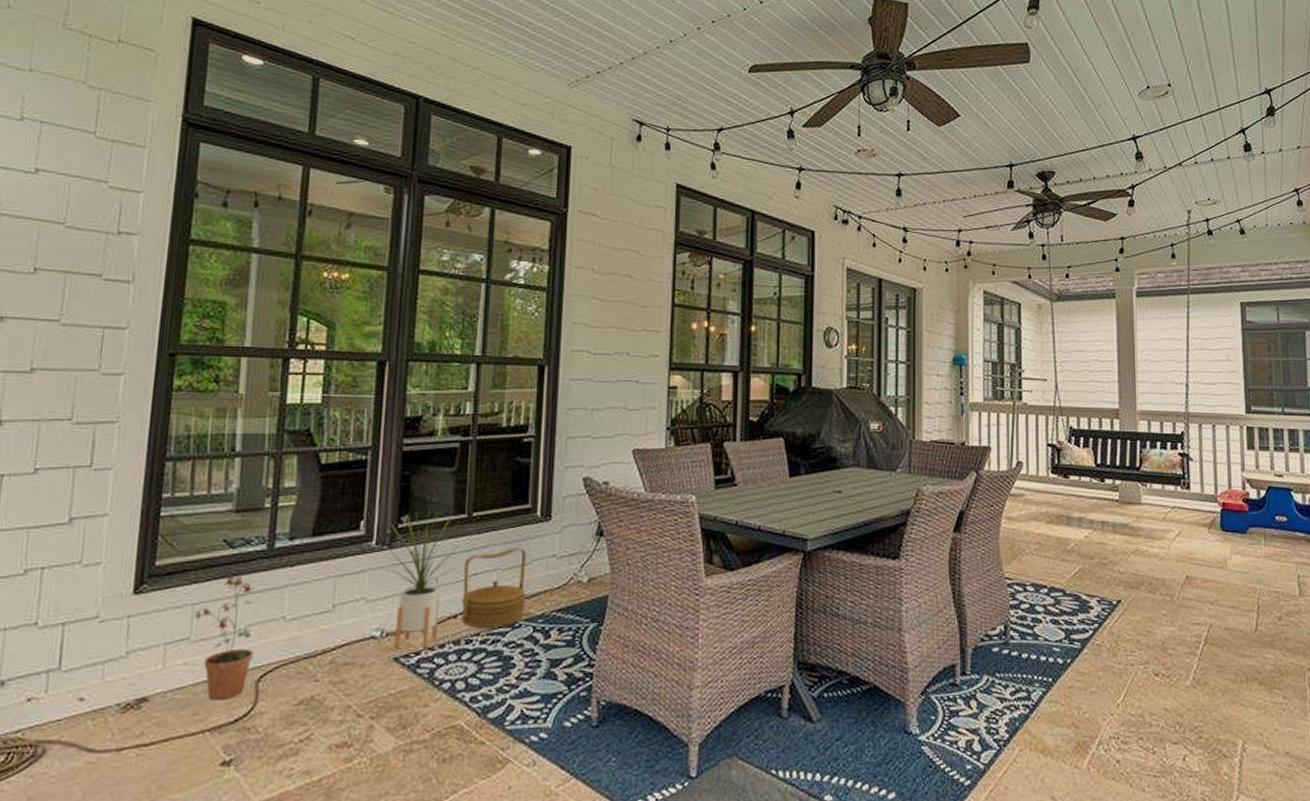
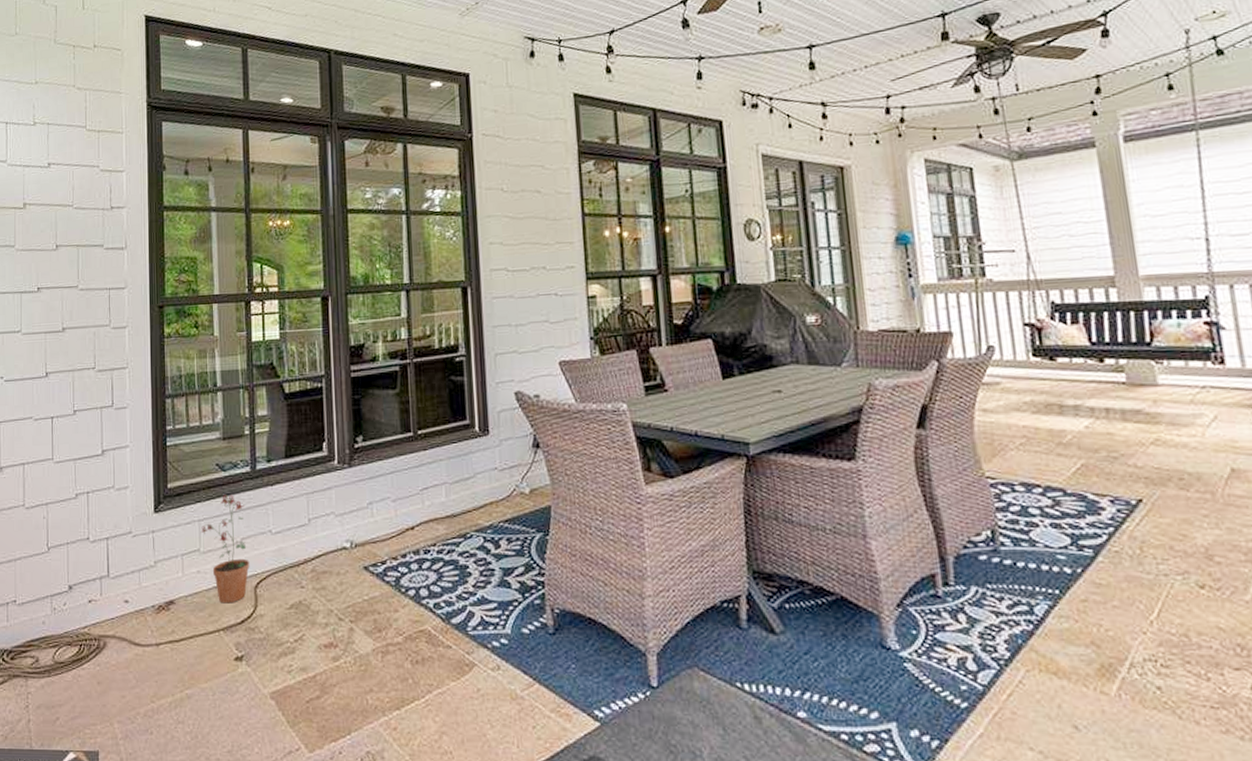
house plant: present [385,506,459,650] -> none [346,427,409,559]
basket: present [461,547,527,627] -> none [415,462,474,538]

